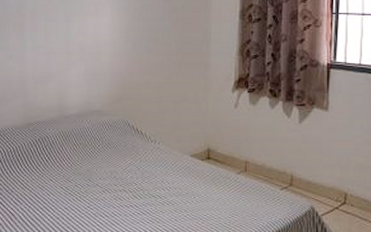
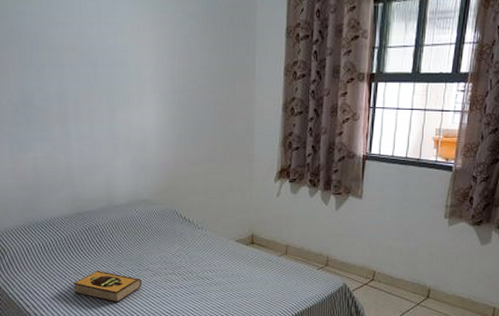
hardback book: none [19,185,90,222] -> present [73,271,142,303]

